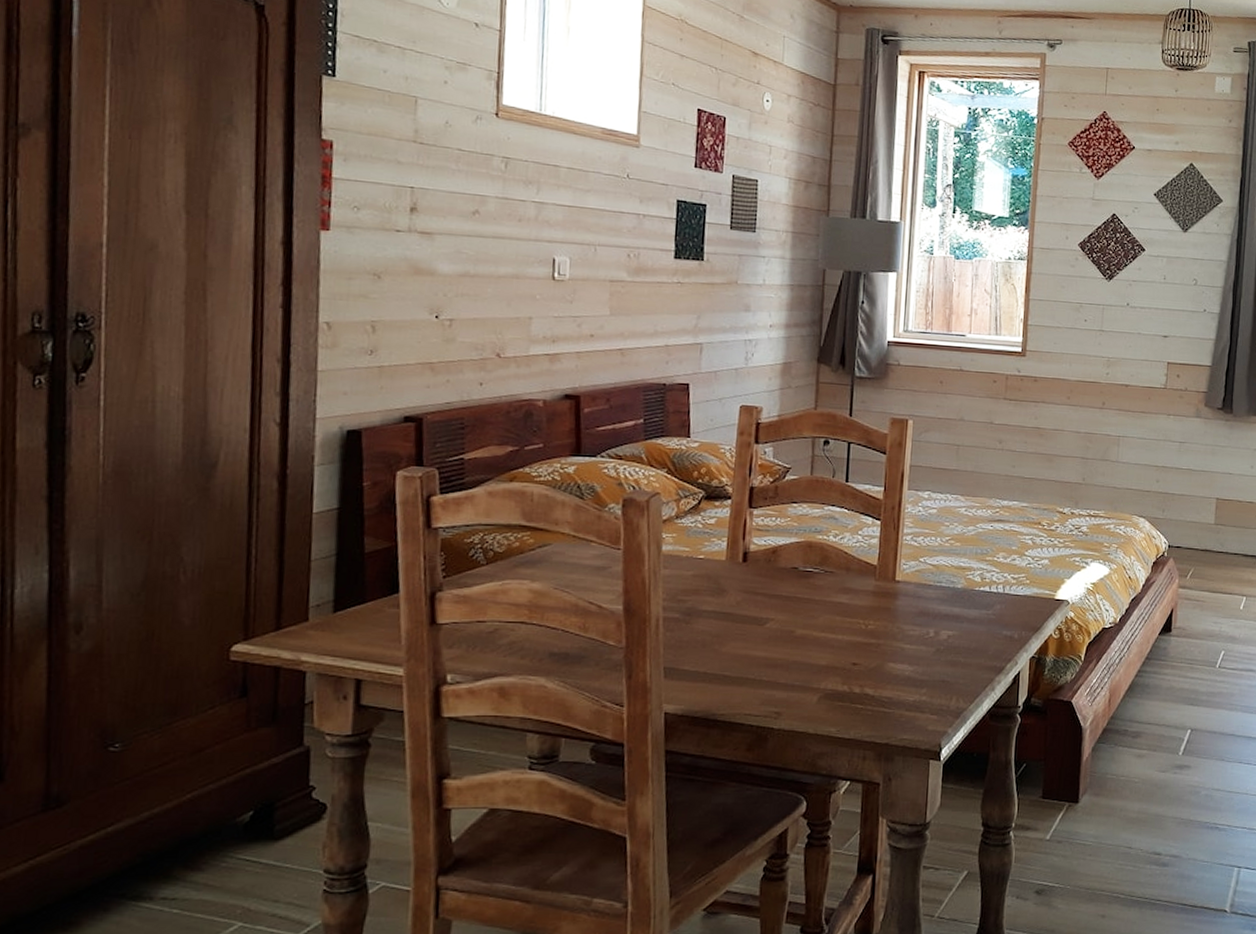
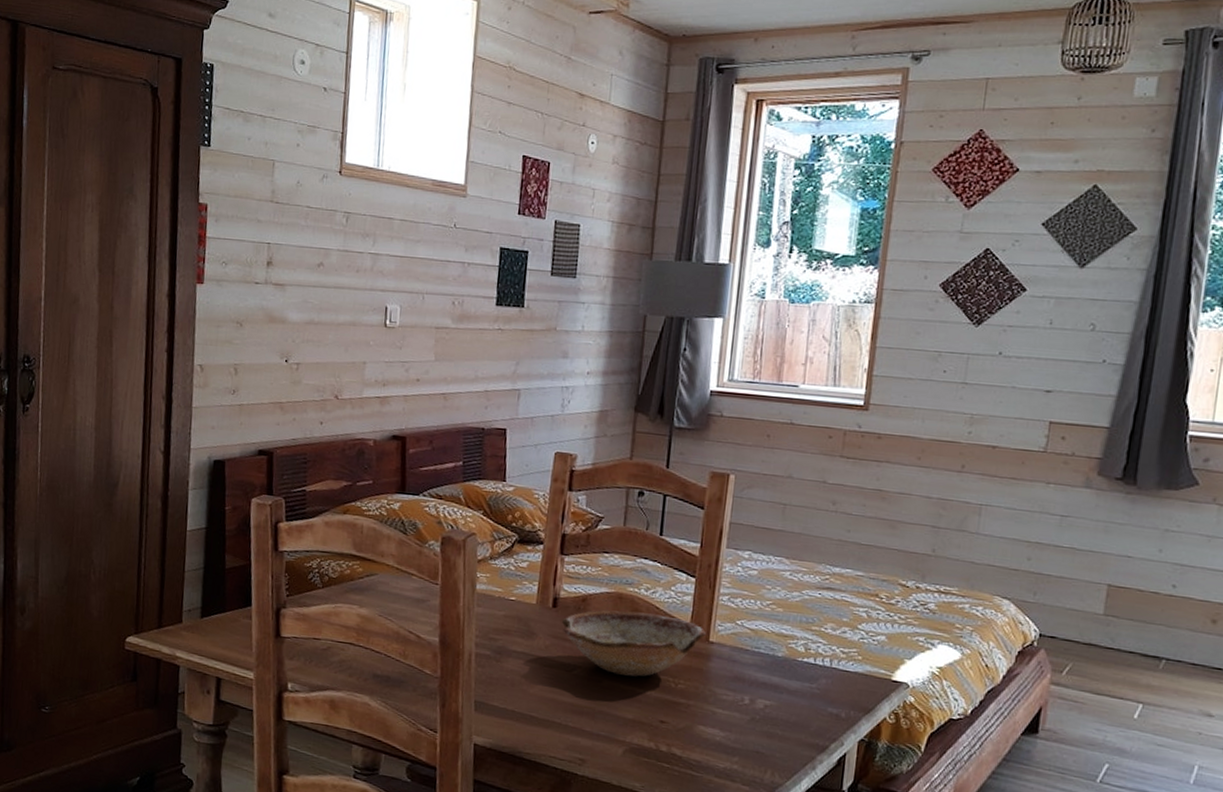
bowl: none [752,559,892,623] -> present [561,610,706,677]

